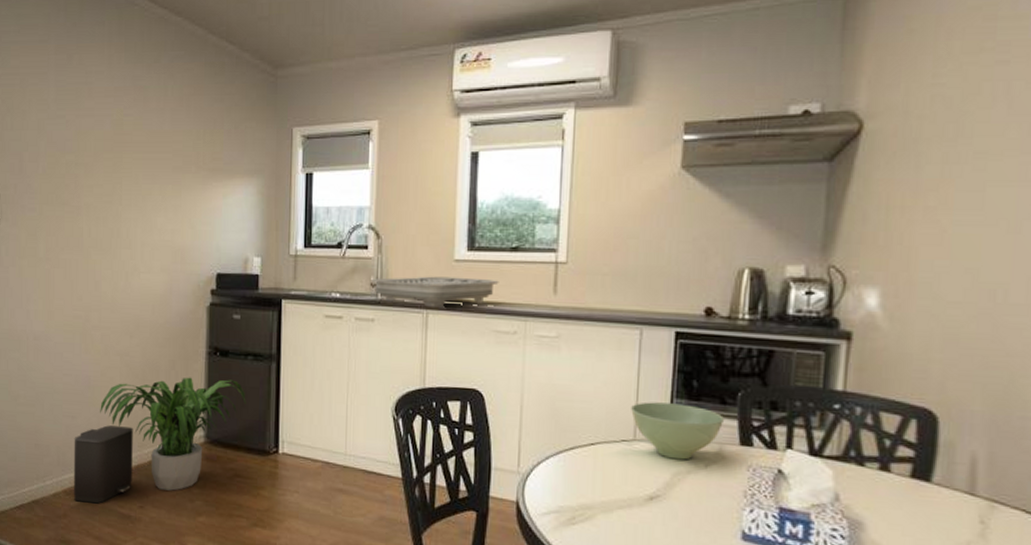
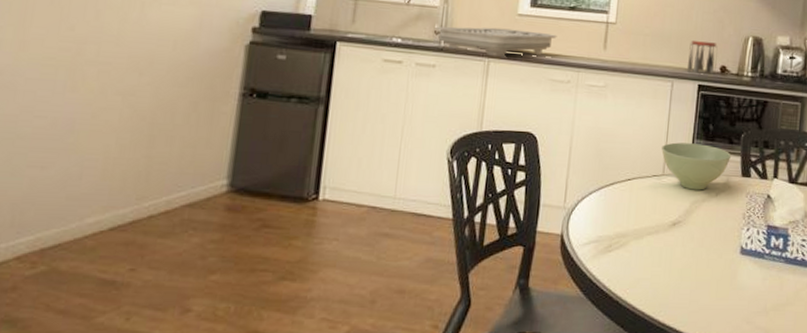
pedal bin: present [73,425,133,504] -> none [30,176,131,270]
potted plant: present [100,377,246,491] -> none [84,120,285,248]
jar: none [659,277,700,320] -> present [686,40,718,75]

